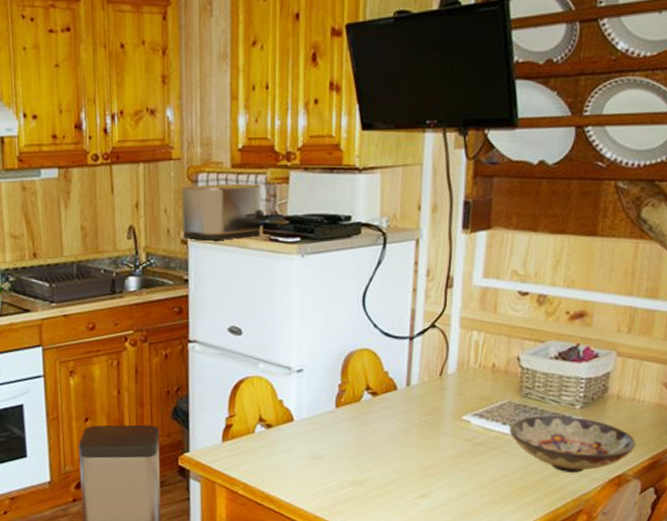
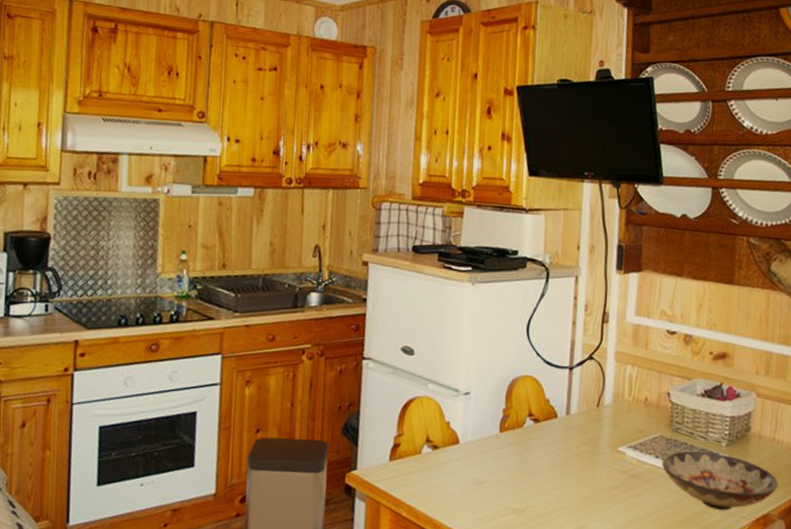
toaster: present [181,183,265,241] -> none [363,212,441,265]

